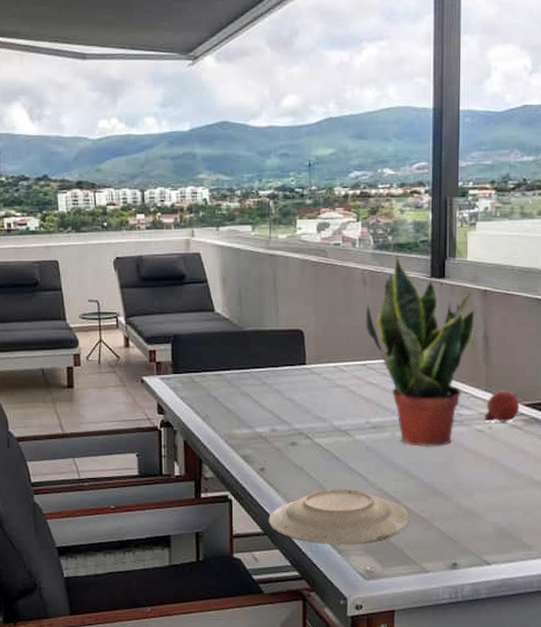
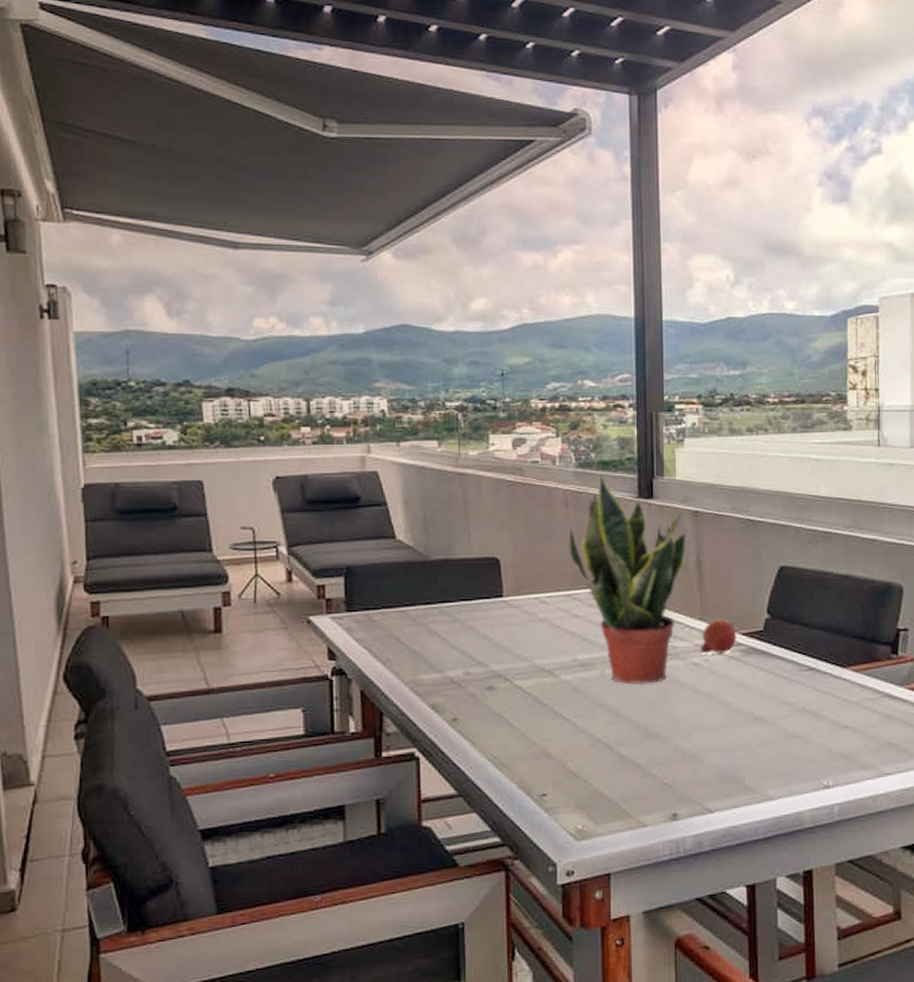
plate: present [268,489,410,545] -> none [463,737,624,803]

